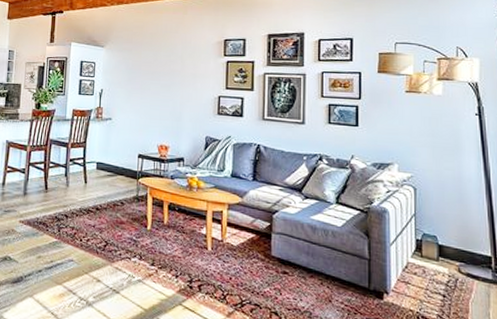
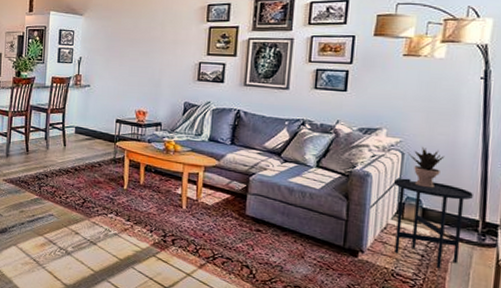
side table: none [409,214,483,309] -> present [393,178,473,268]
potted plant: none [419,181,453,224] -> present [408,146,445,188]

